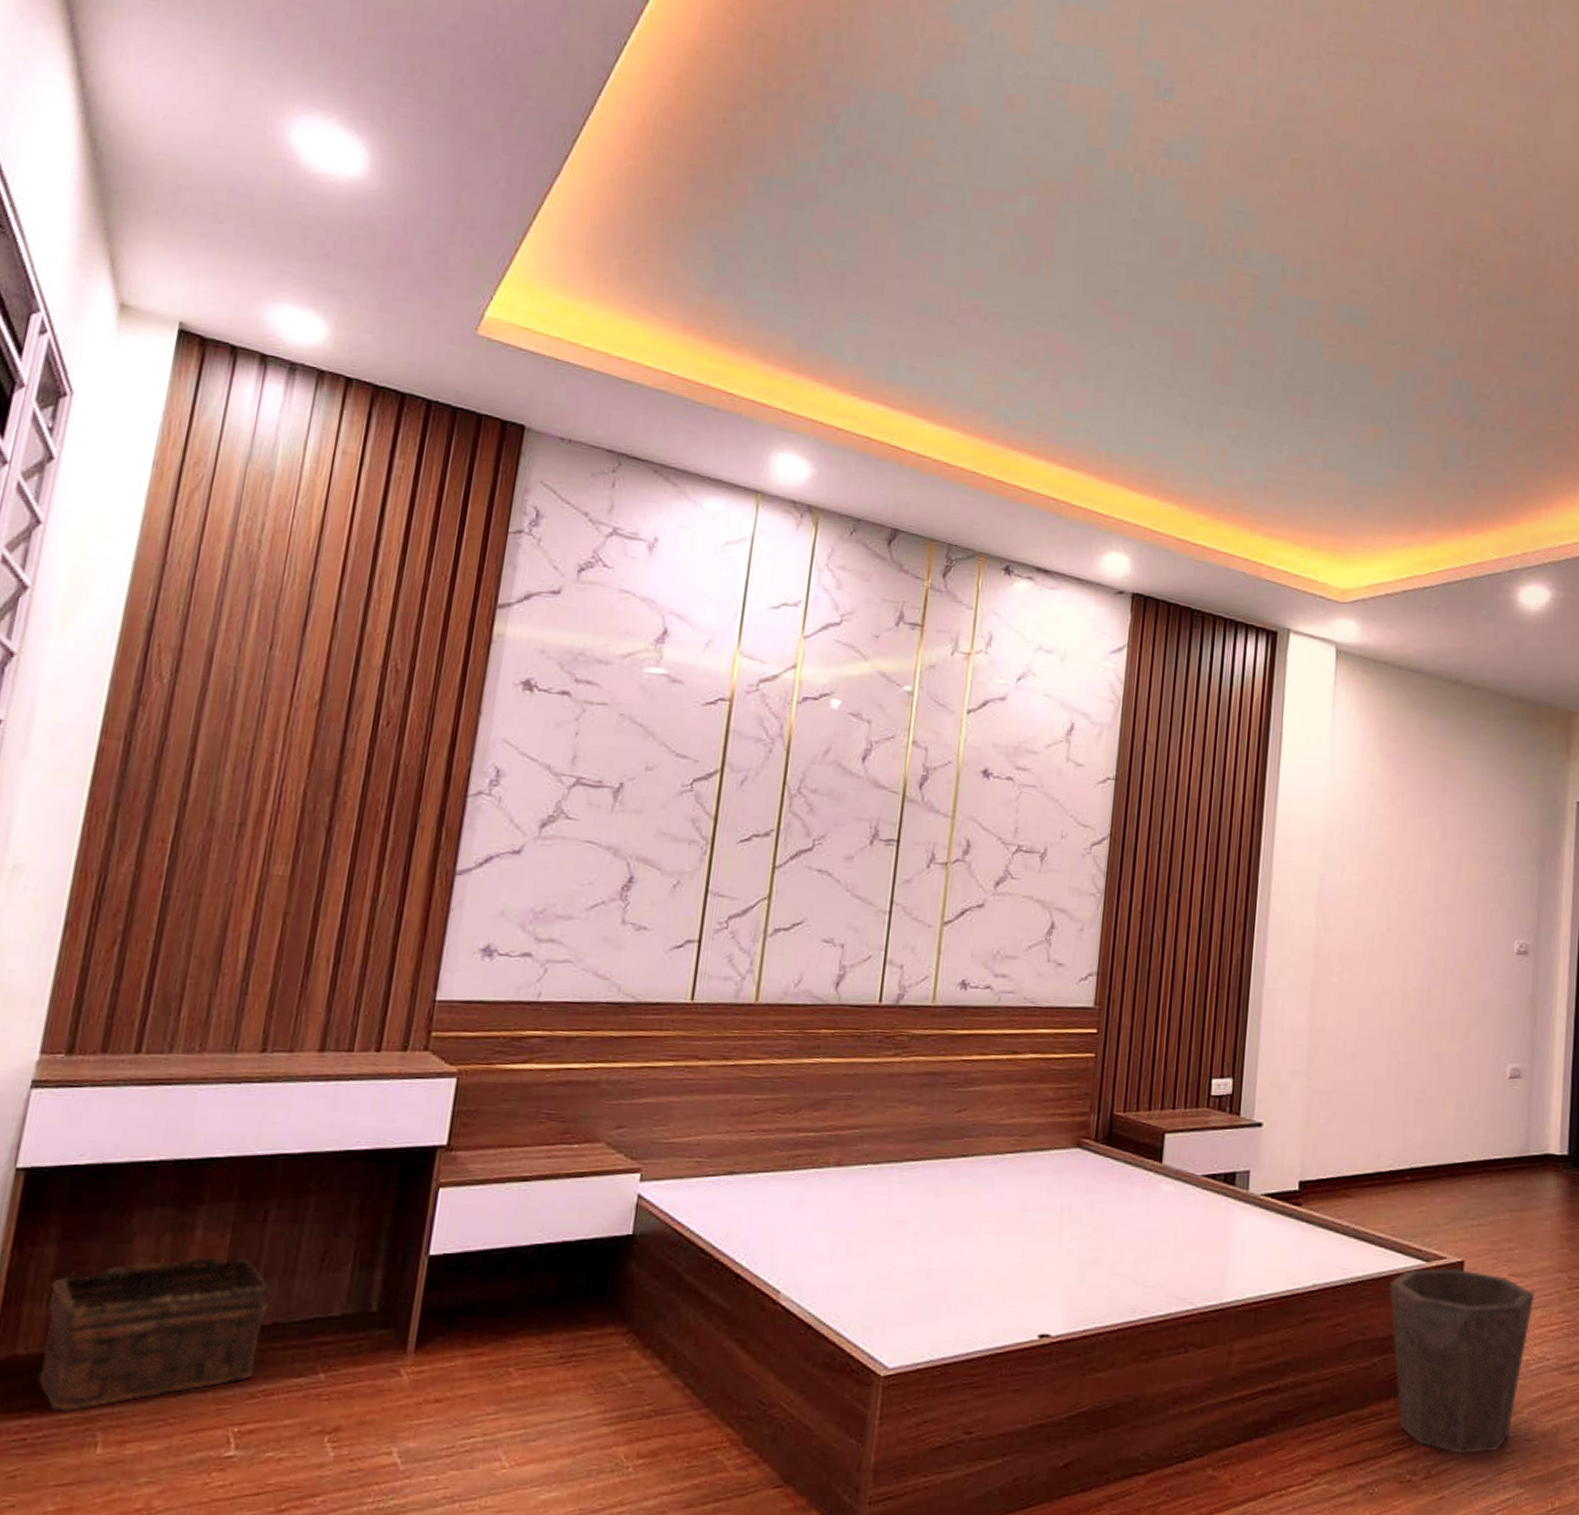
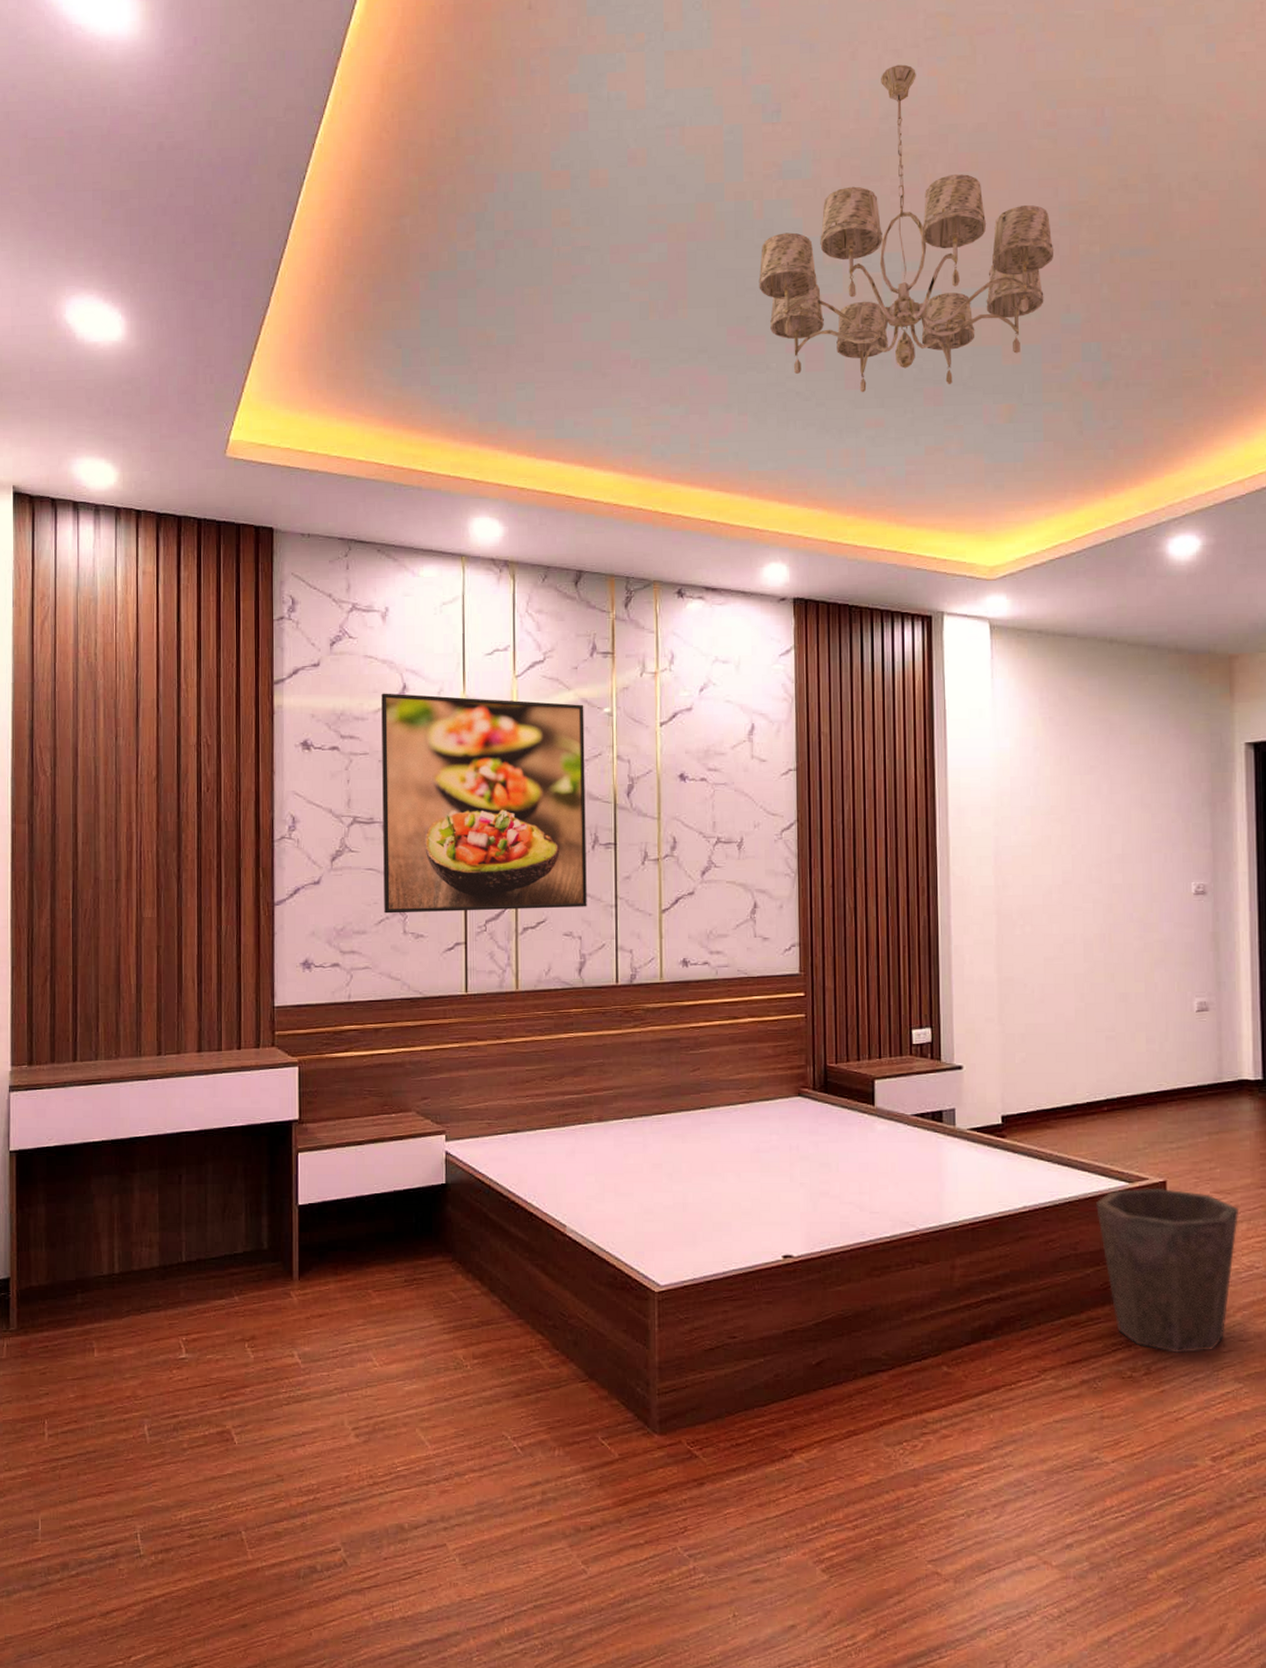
basket: present [38,1257,270,1411] -> none [46,1212,192,1326]
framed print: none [600,635,881,911] -> present [381,693,587,914]
chandelier: none [1131,71,1435,398] -> present [759,64,1054,393]

